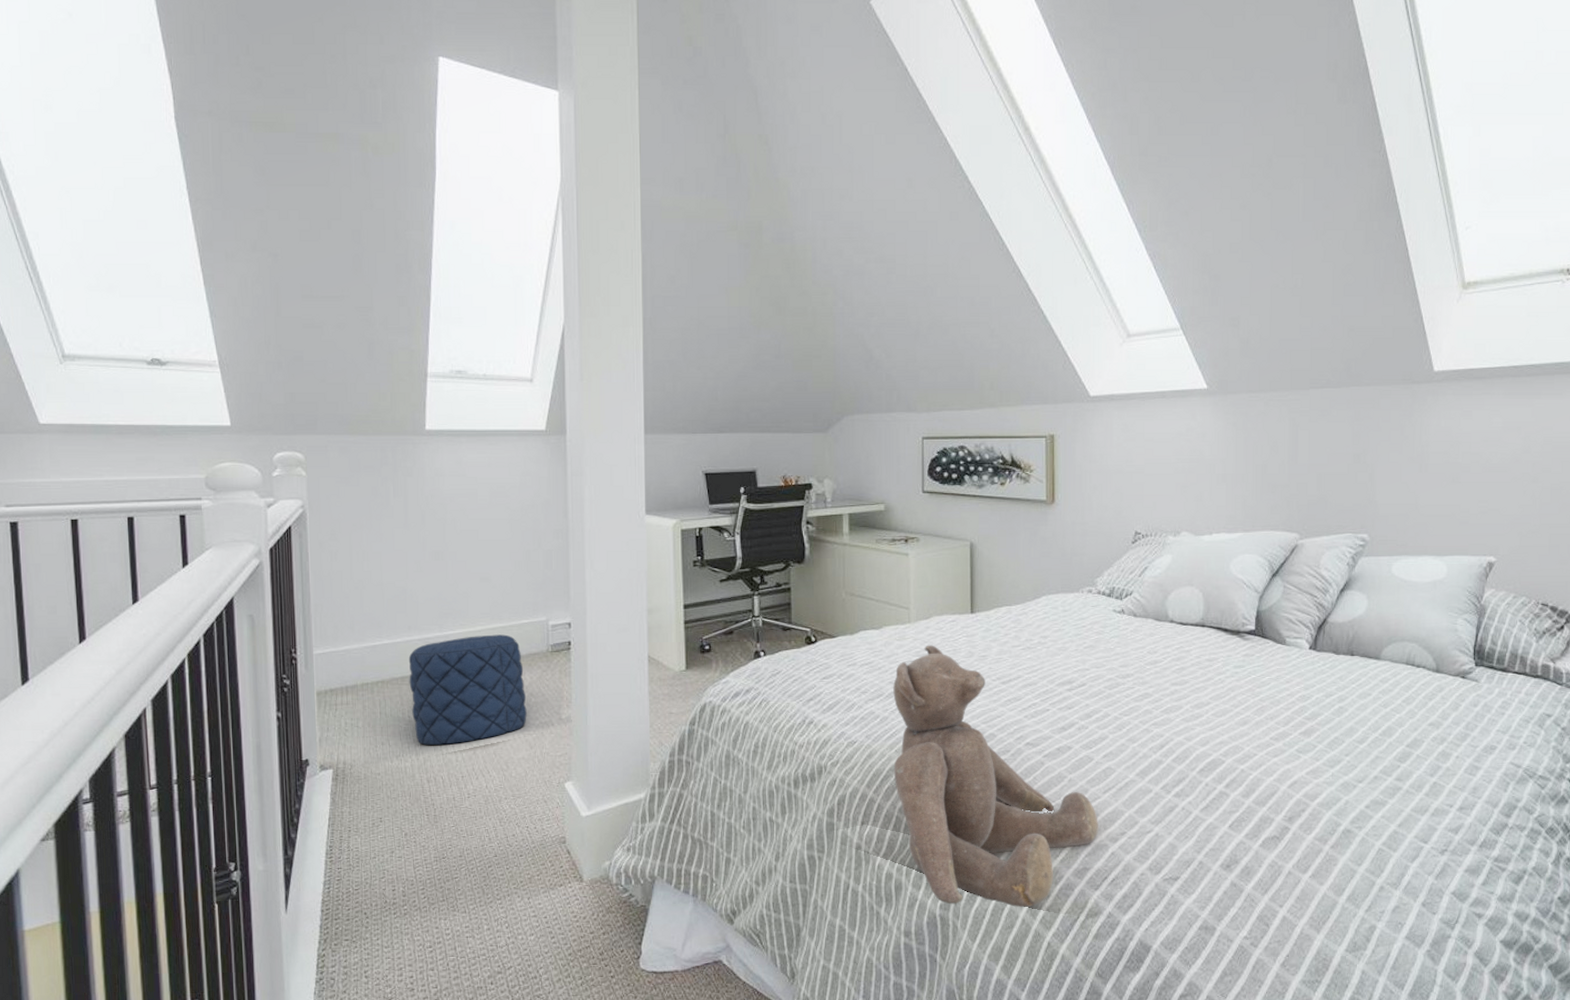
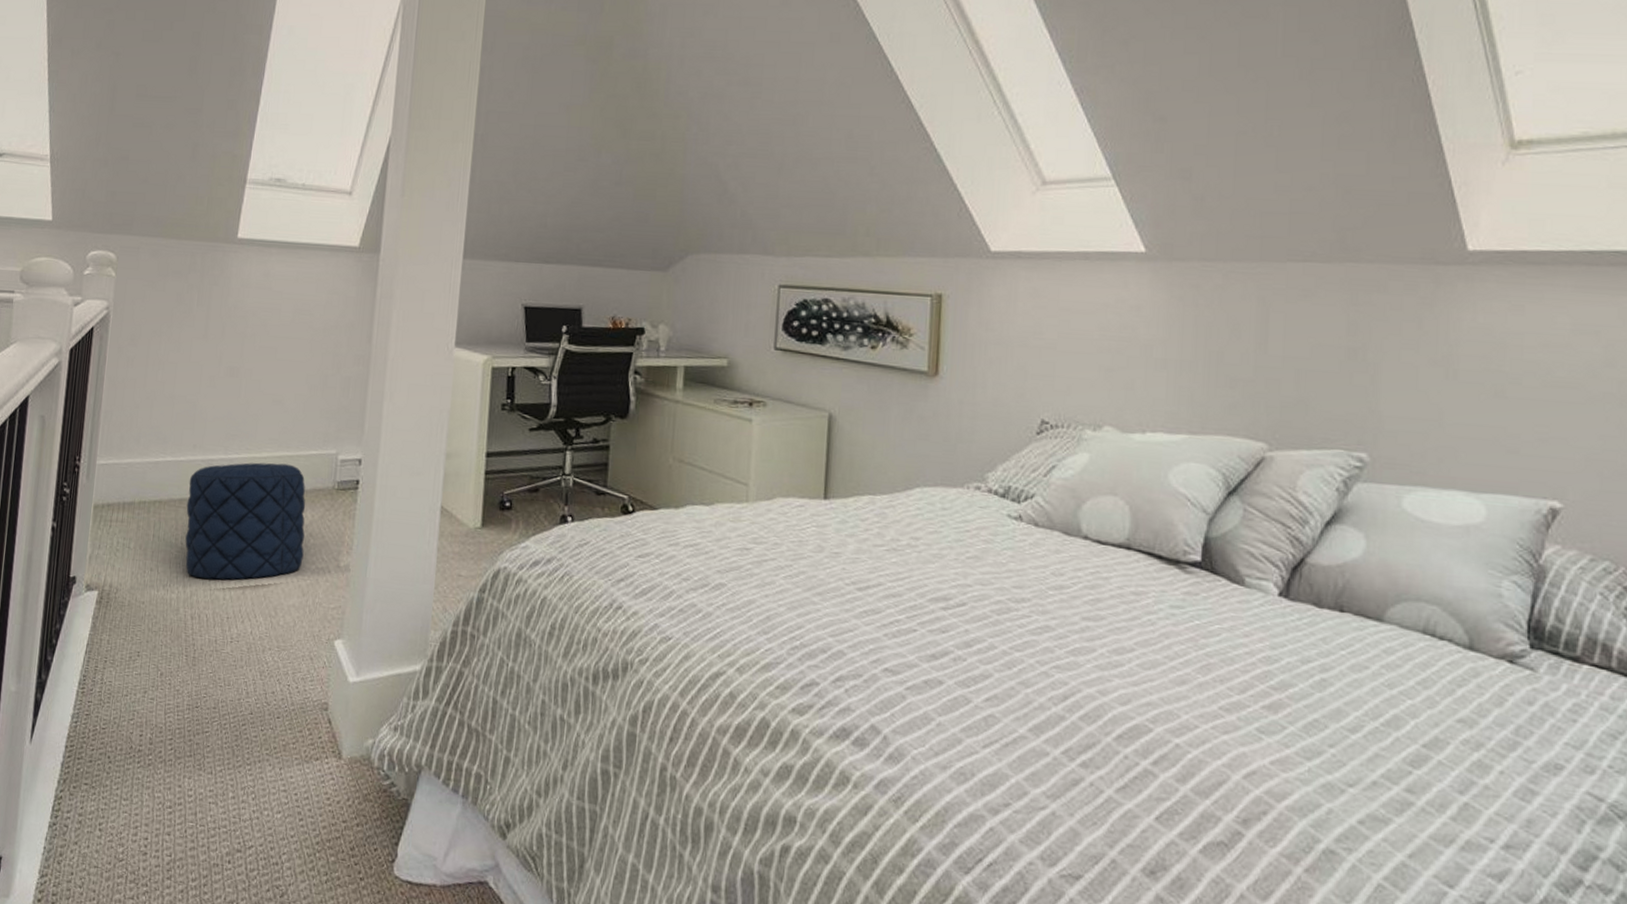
teddy bear: present [893,645,1098,907] -> none [714,531,974,882]

